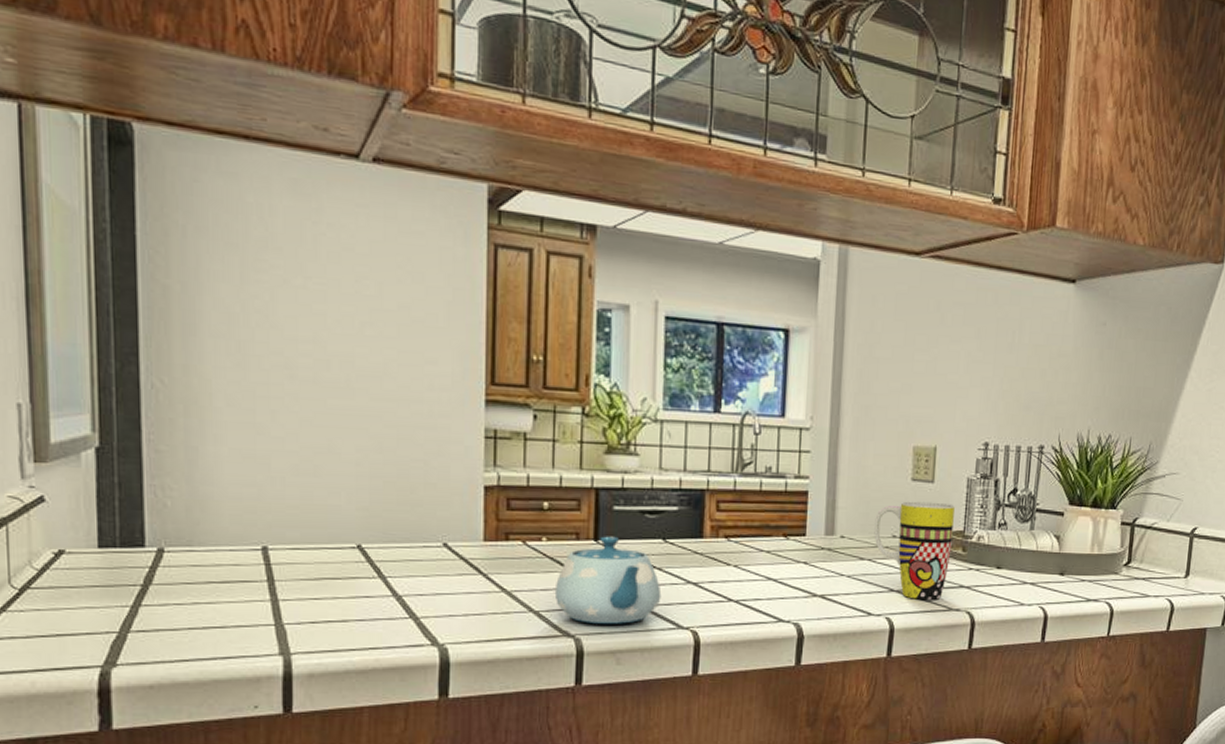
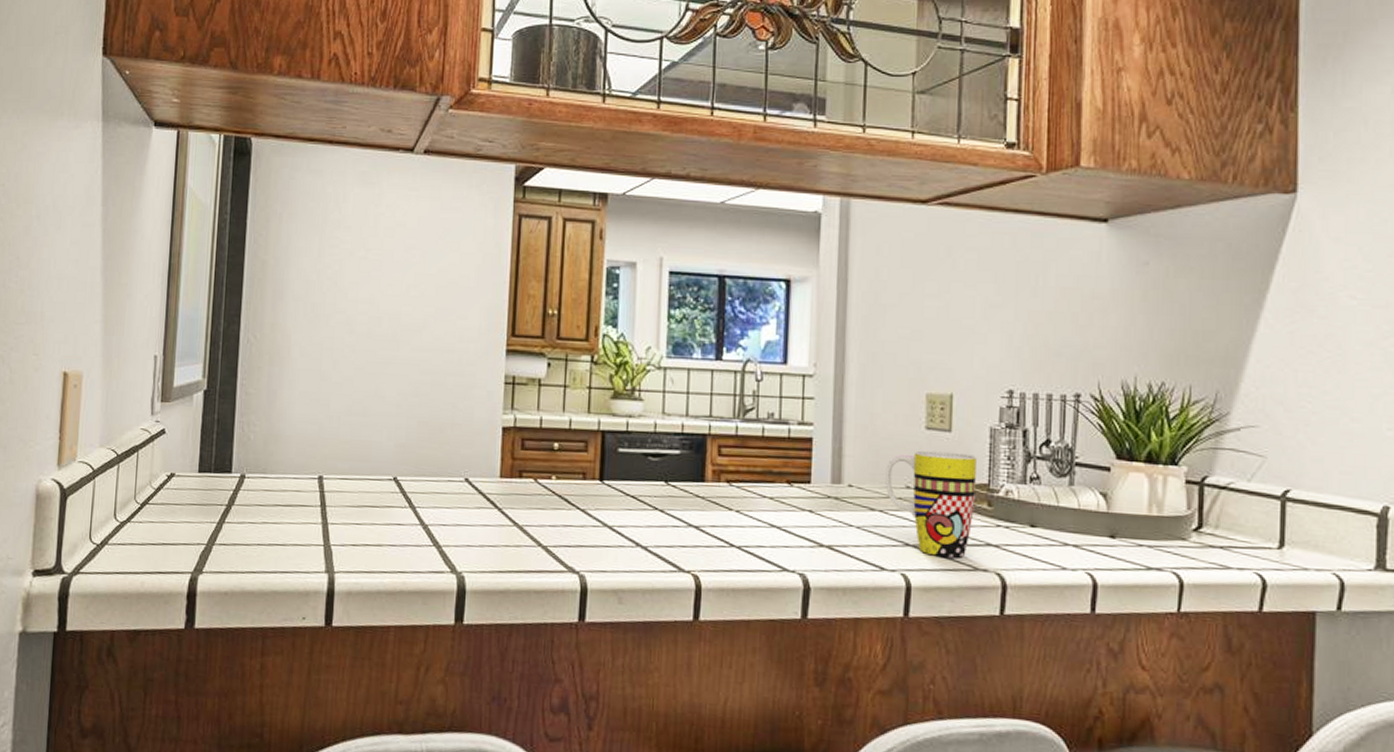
teapot: present [554,536,662,624] -> none [561,476,663,564]

